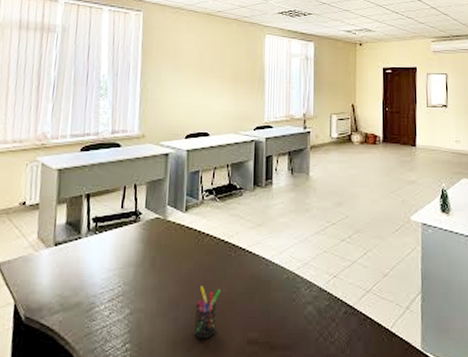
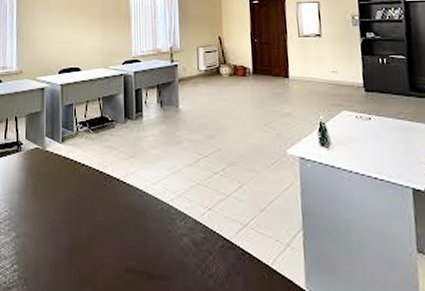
pen holder: present [194,286,220,339] -> none [75,213,98,265]

